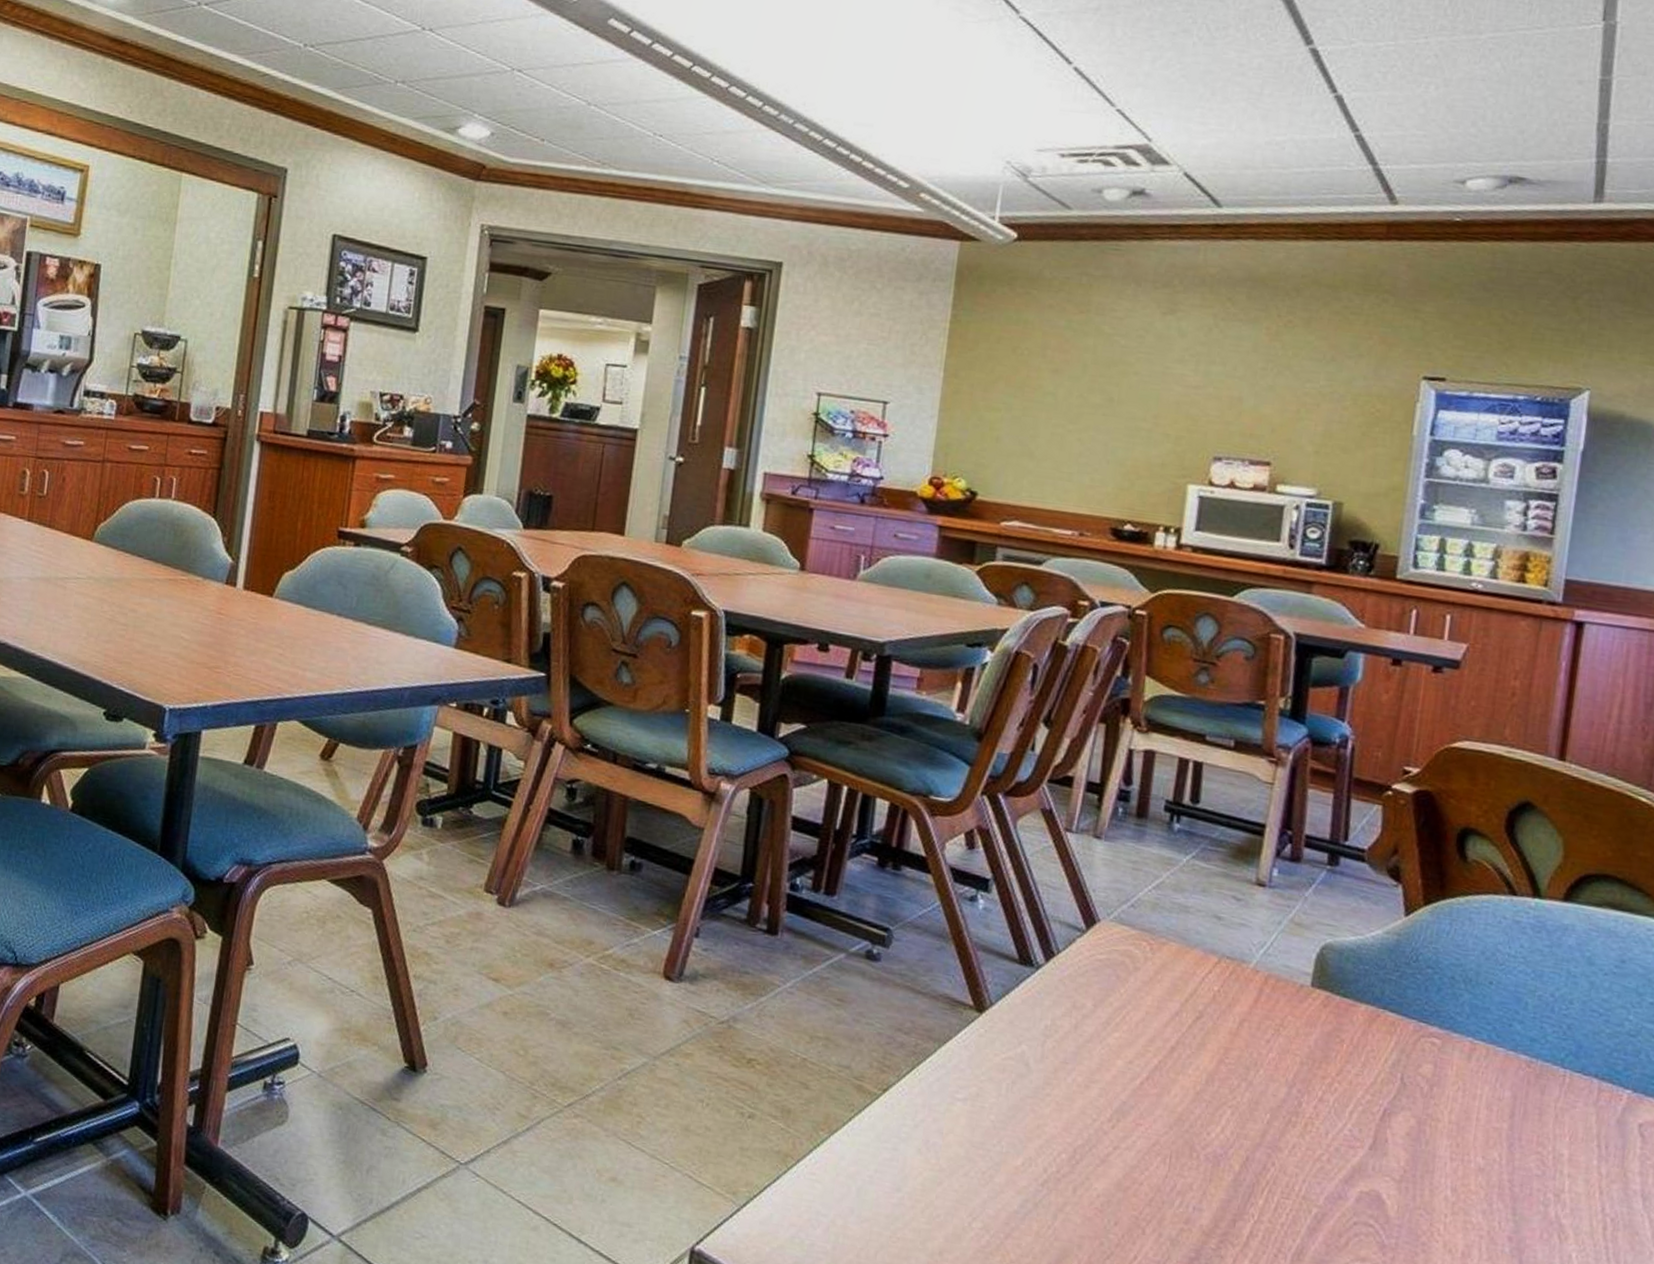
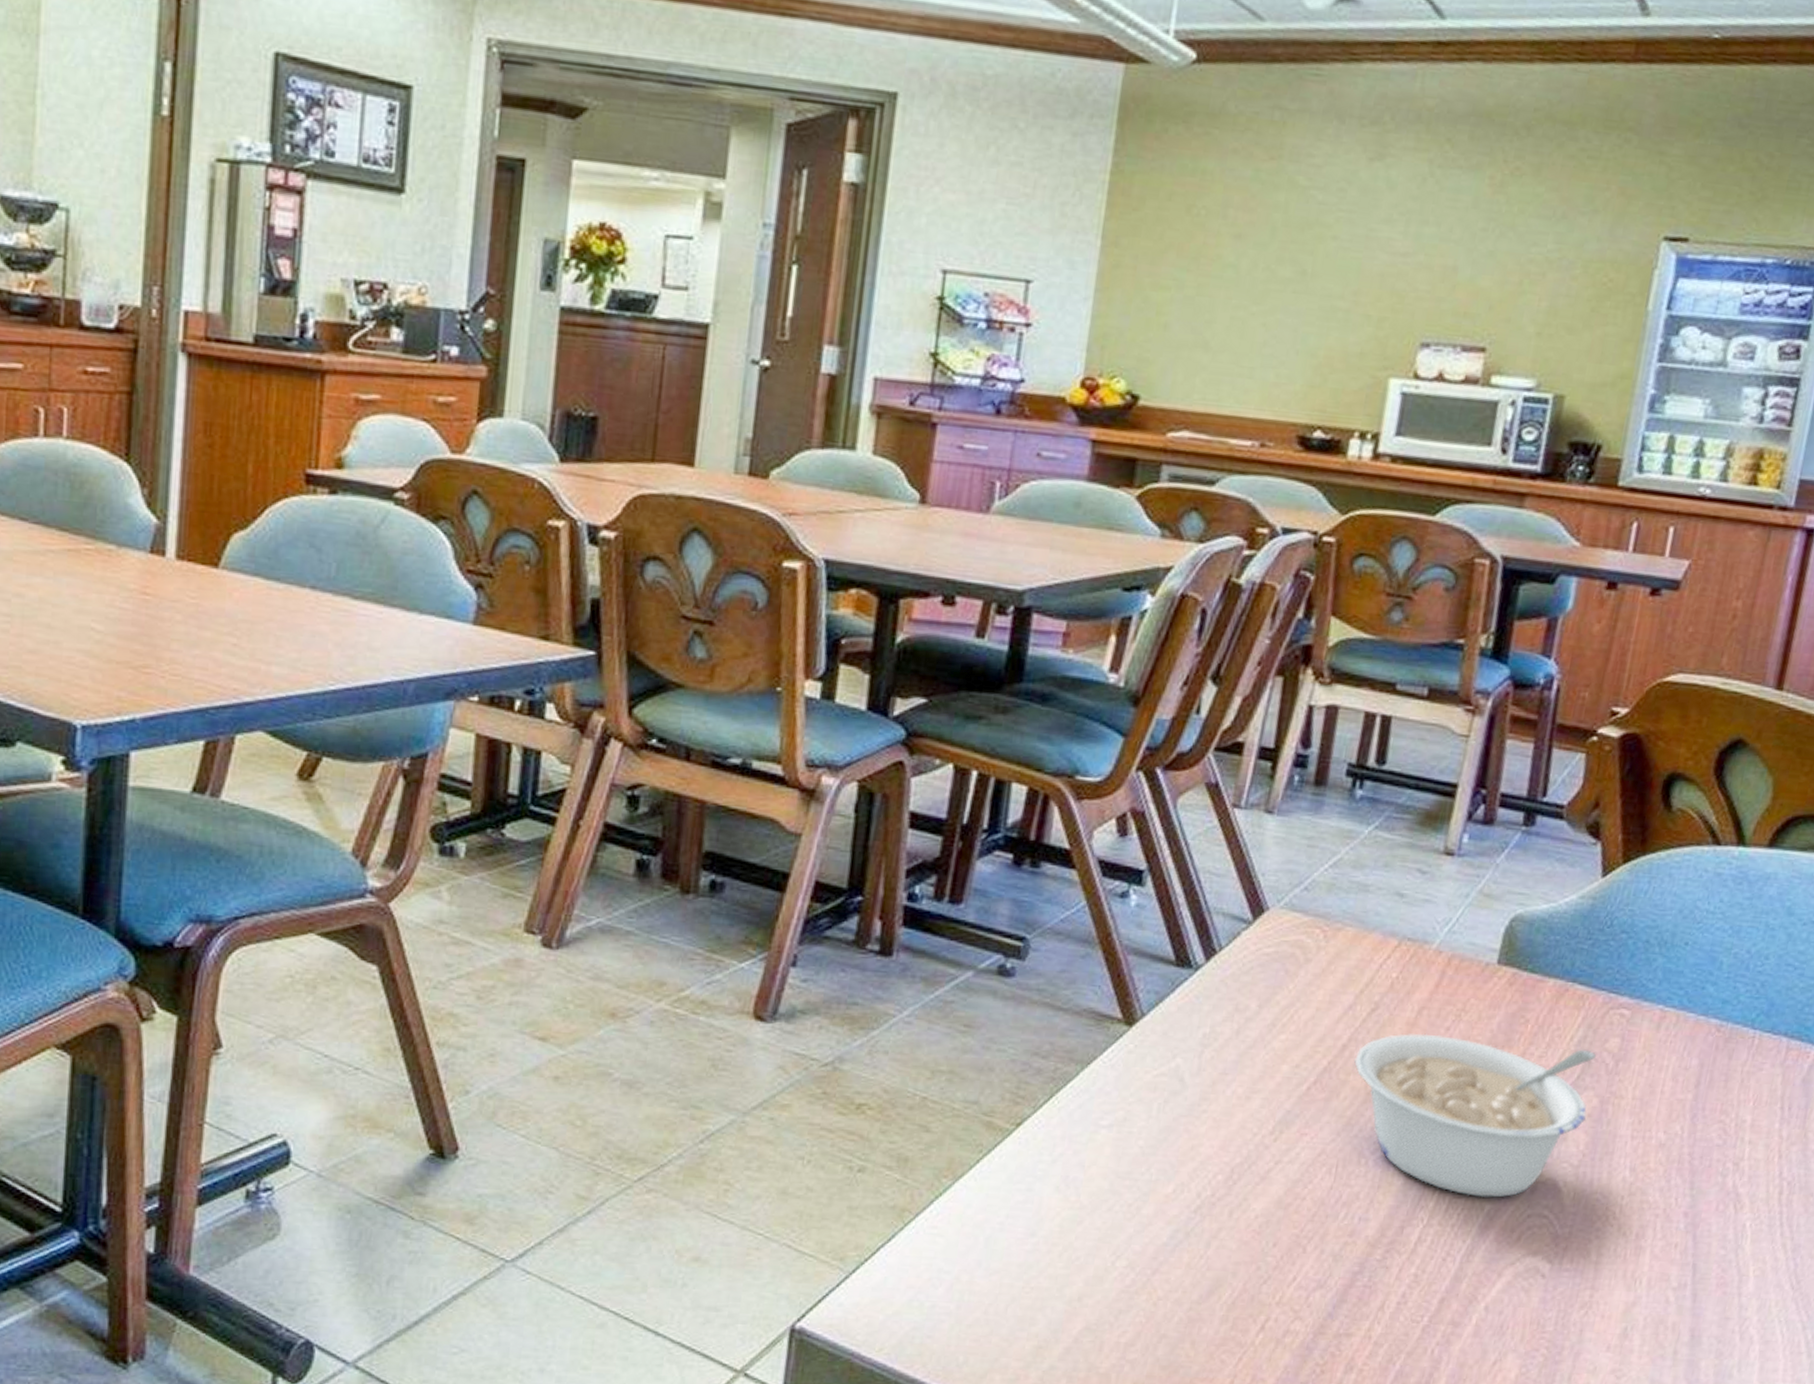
legume: none [1183,1042,1411,1203] -> present [1354,1033,1597,1198]

